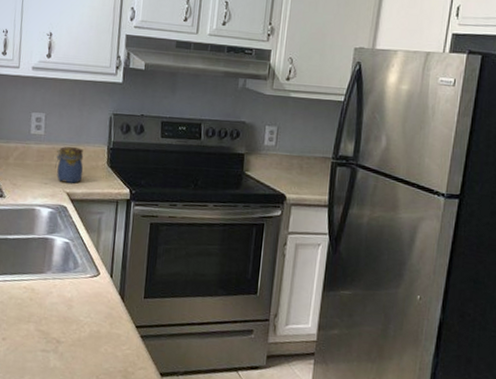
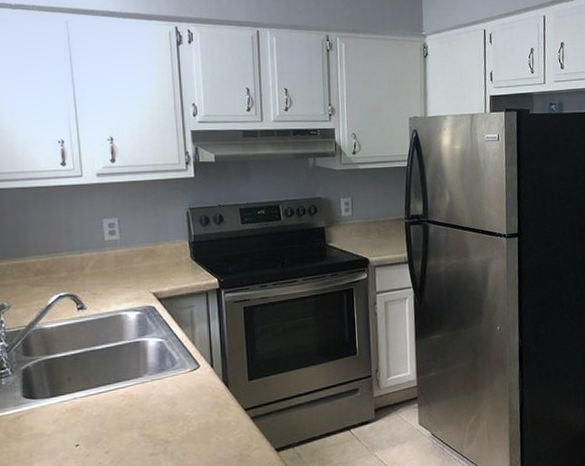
jar: present [55,146,84,184] -> none [136,246,167,283]

